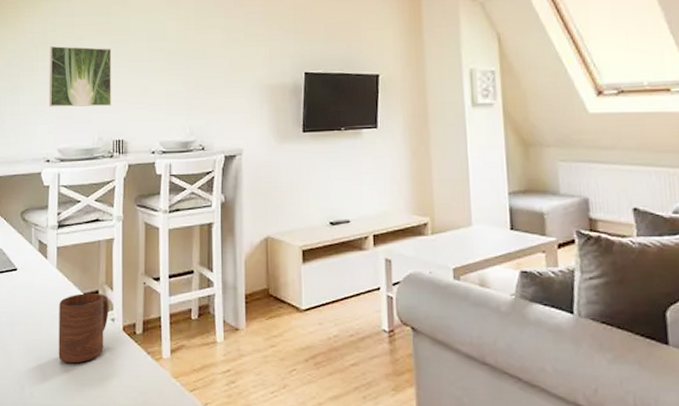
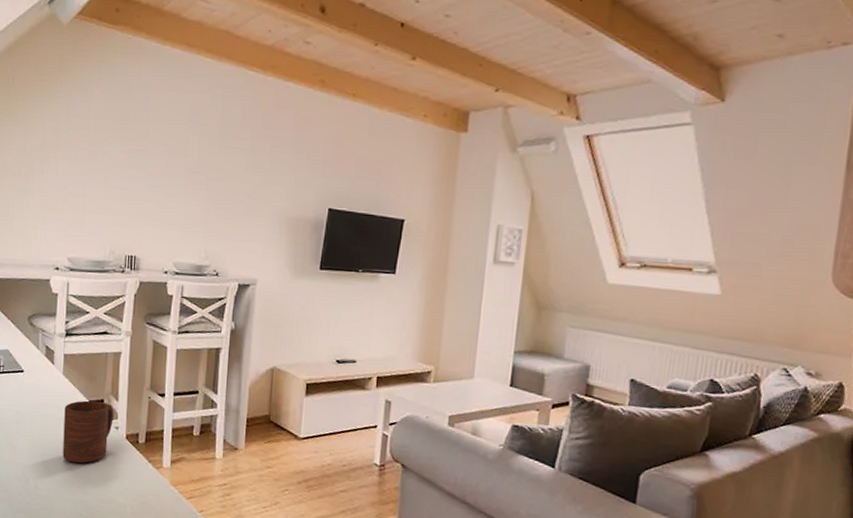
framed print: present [48,45,112,107] -> none [59,148,128,220]

